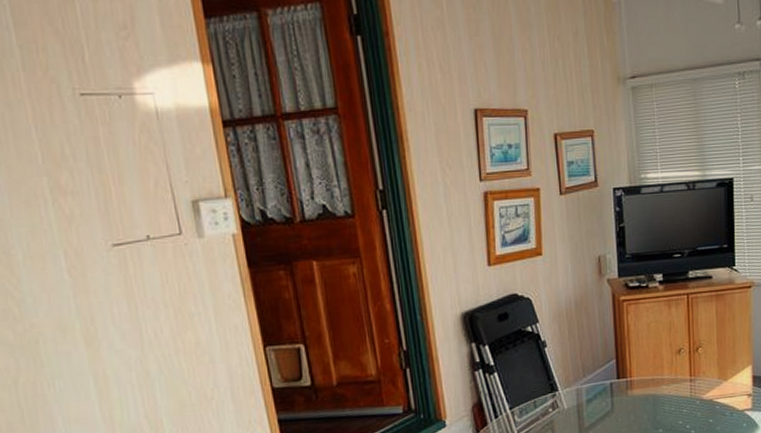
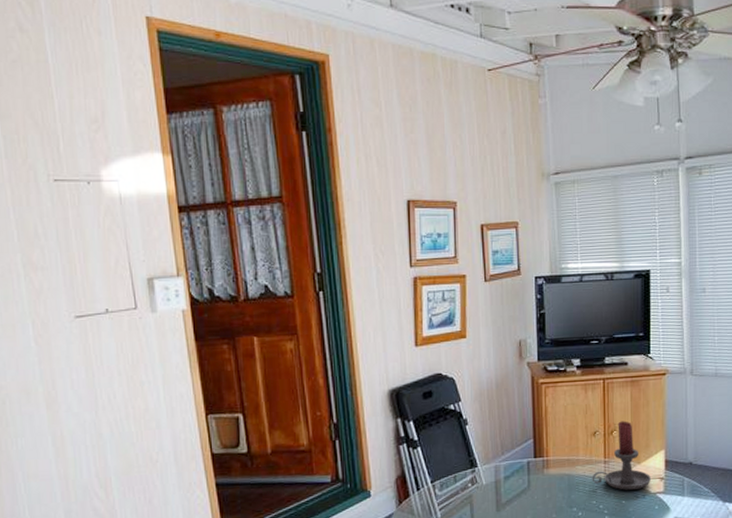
candle holder: none [677,337,738,409] -> present [592,421,651,490]

